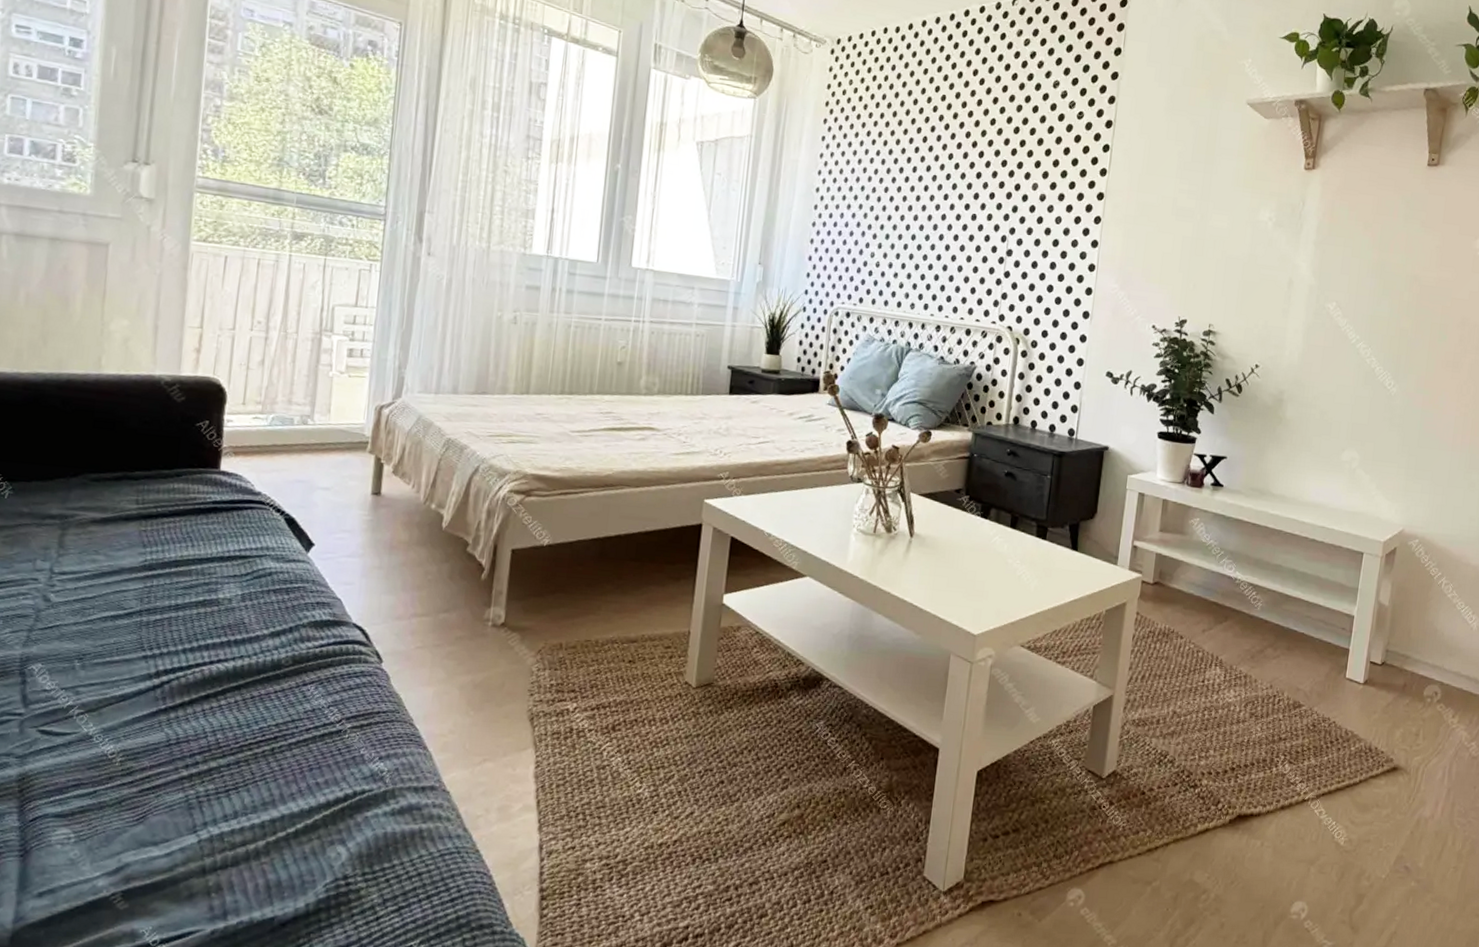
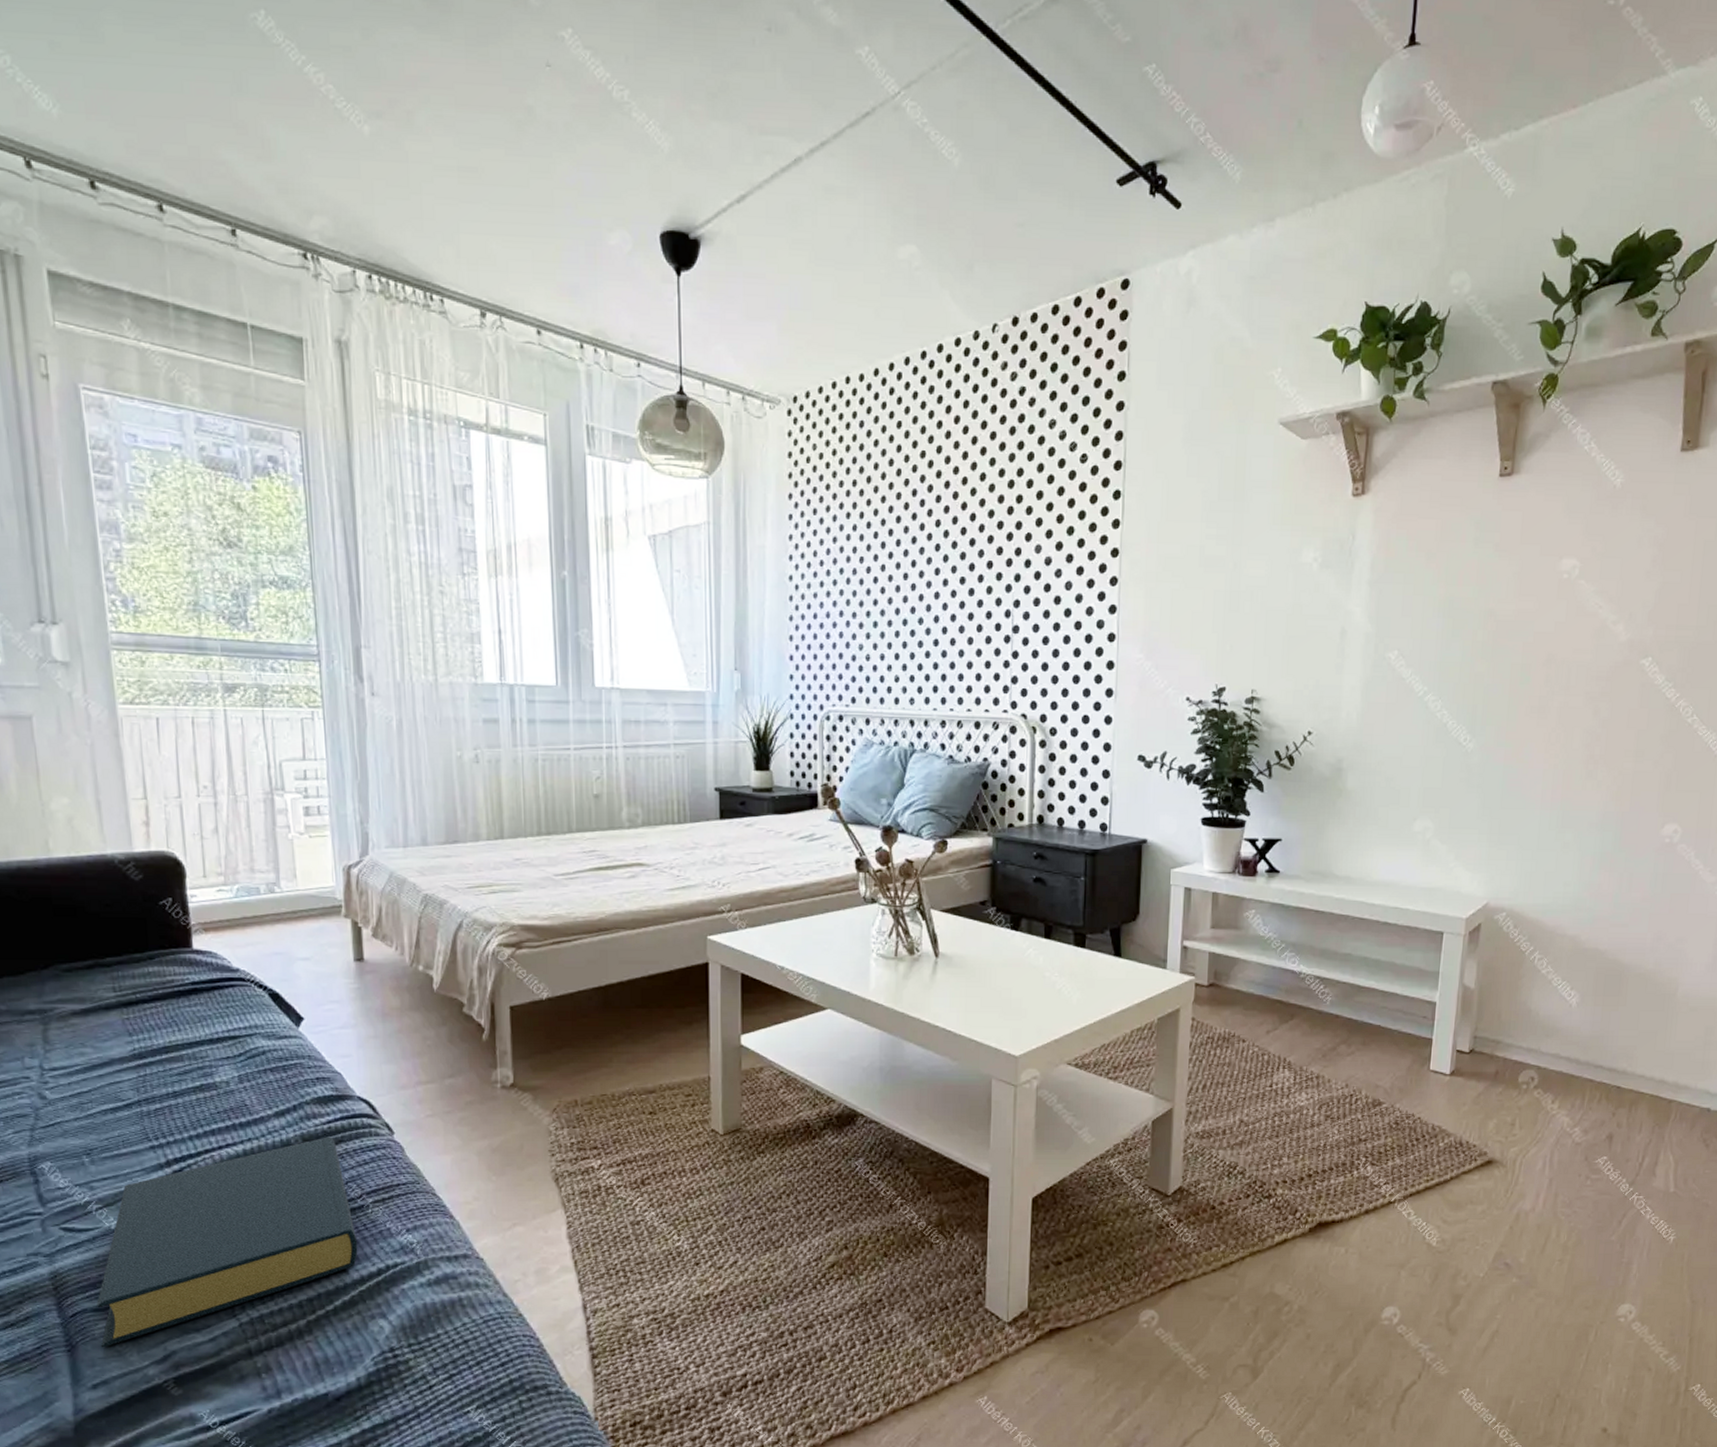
hardback book: none [56,660,330,855] -> present [97,1137,358,1348]

